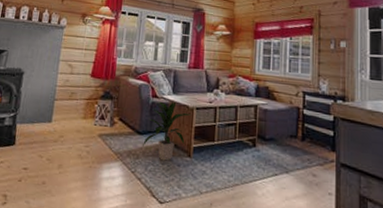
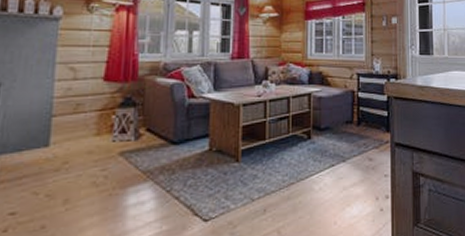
indoor plant: present [143,101,192,161] -> none [179,99,238,171]

